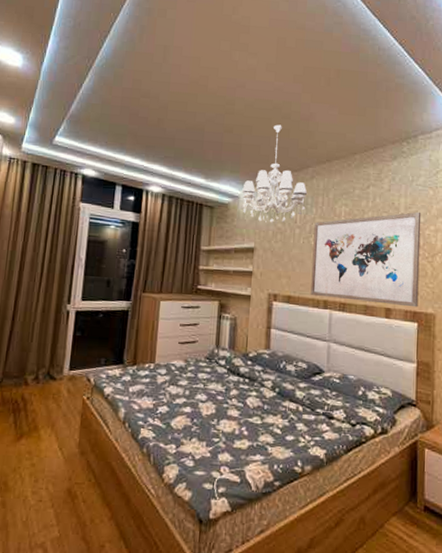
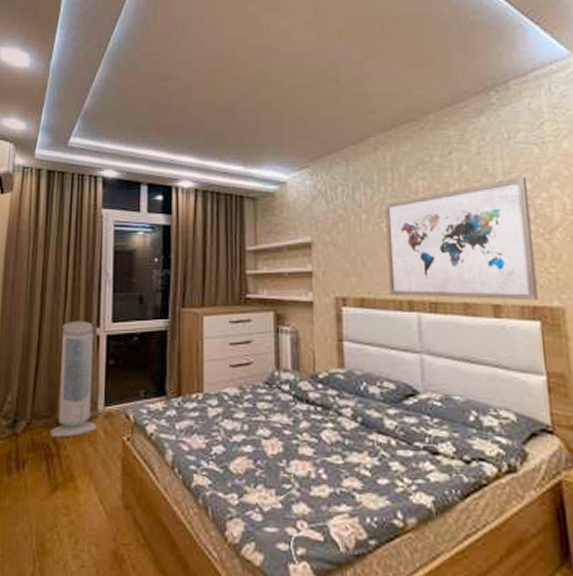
air purifier: none [19,297,65,395] -> present [50,321,98,438]
chandelier: present [241,124,308,224] -> none [289,91,372,211]

